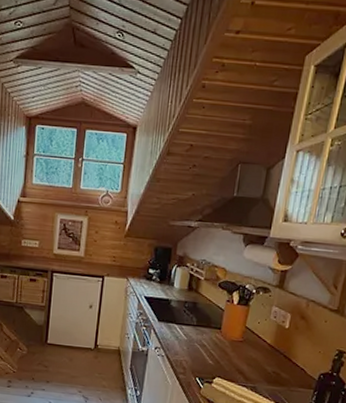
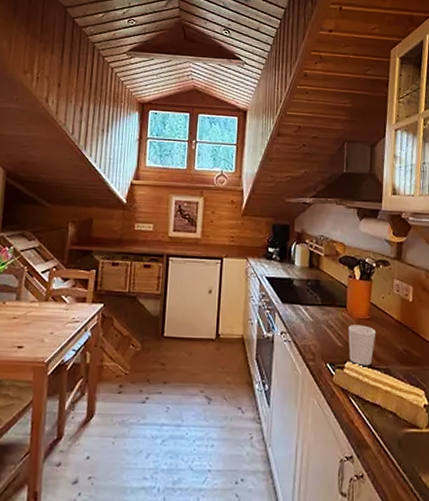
cup: none [218,345,248,384] -> present [348,325,376,367]

